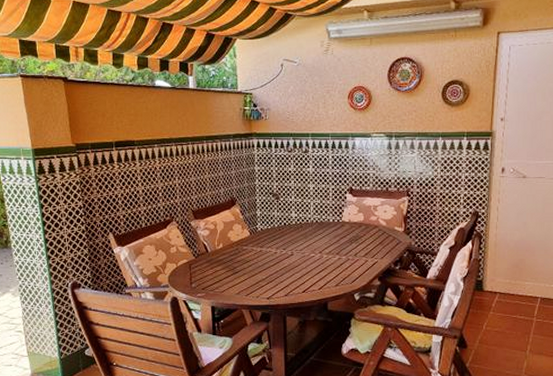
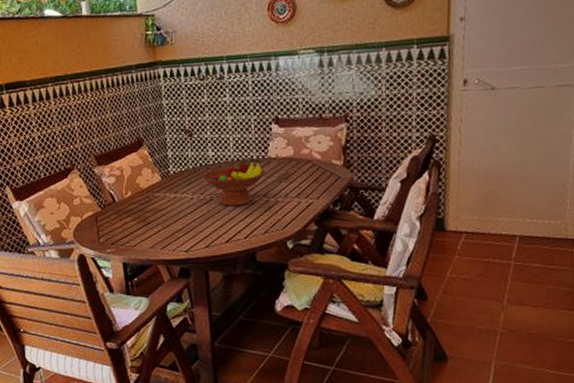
fruit bowl: none [285,221,339,261] -> present [201,158,266,207]

